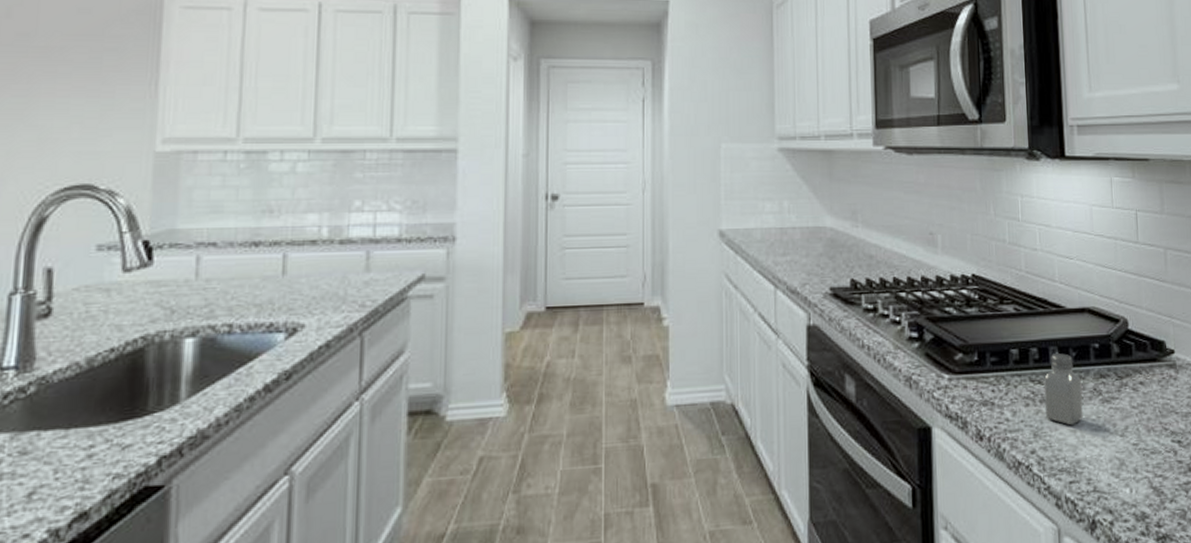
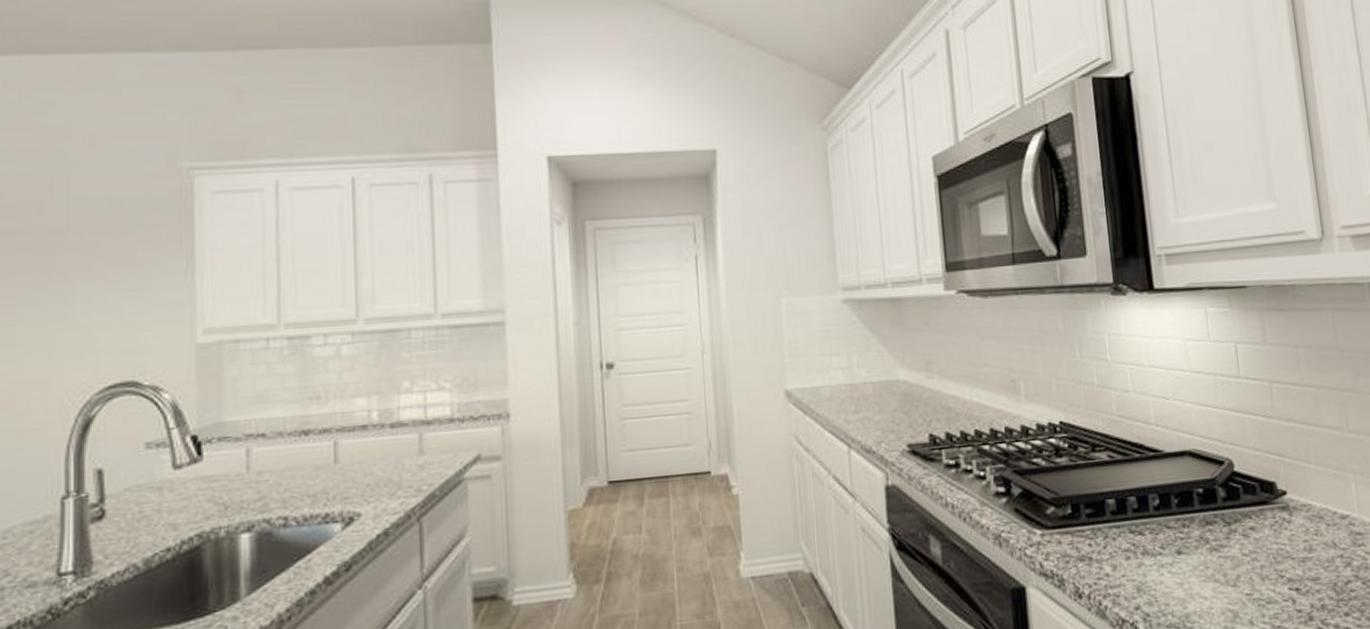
saltshaker: present [1044,353,1083,426] -> none [1145,501,1190,578]

